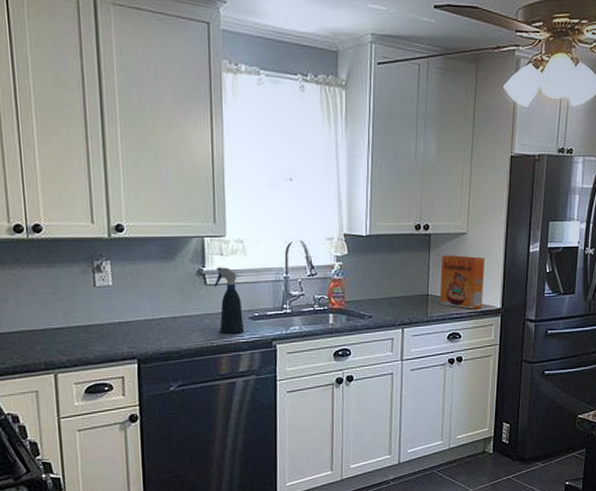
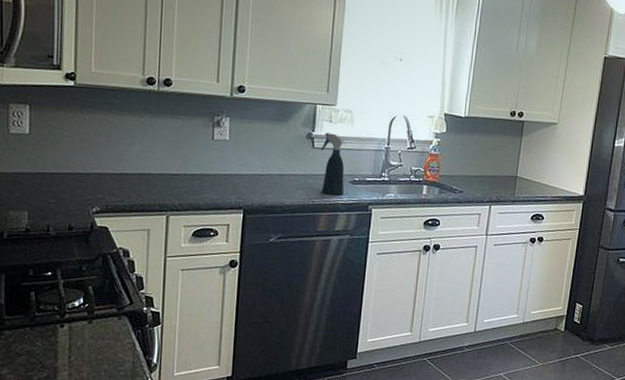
cereal box: present [439,255,484,309] -> none [526,141,572,195]

